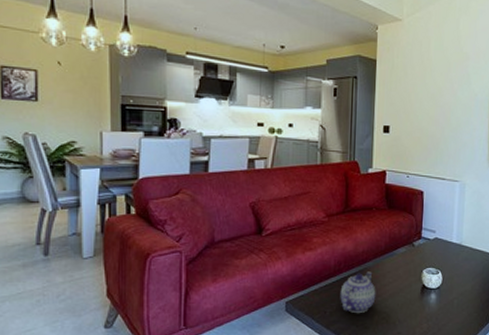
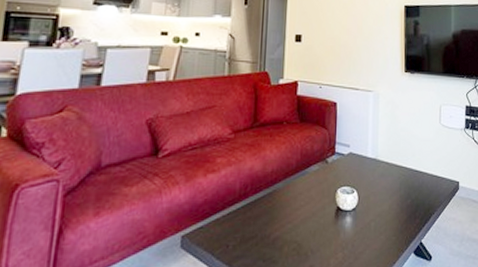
teapot: present [340,271,376,313] -> none [245,194,286,245]

